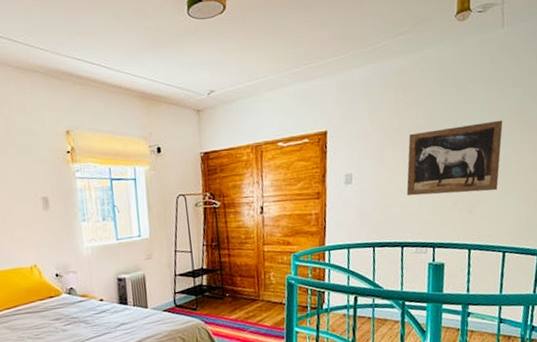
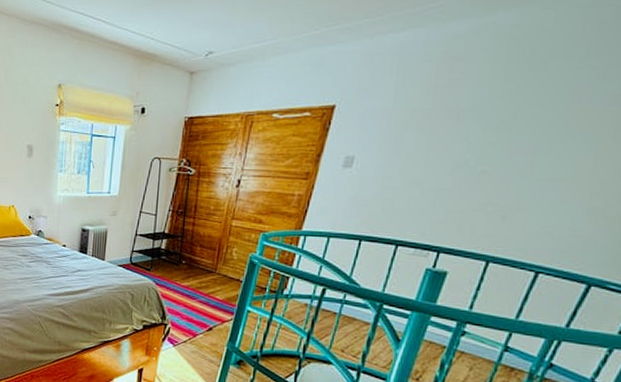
wall art: present [406,120,503,196] -> none [420,109,590,198]

